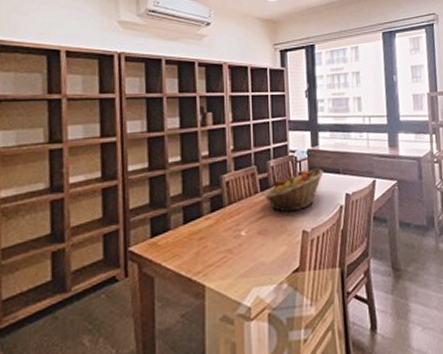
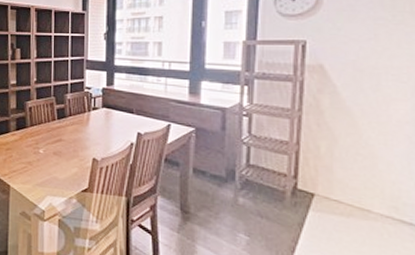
fruit basket: present [264,168,324,213] -> none [61,106,117,141]

